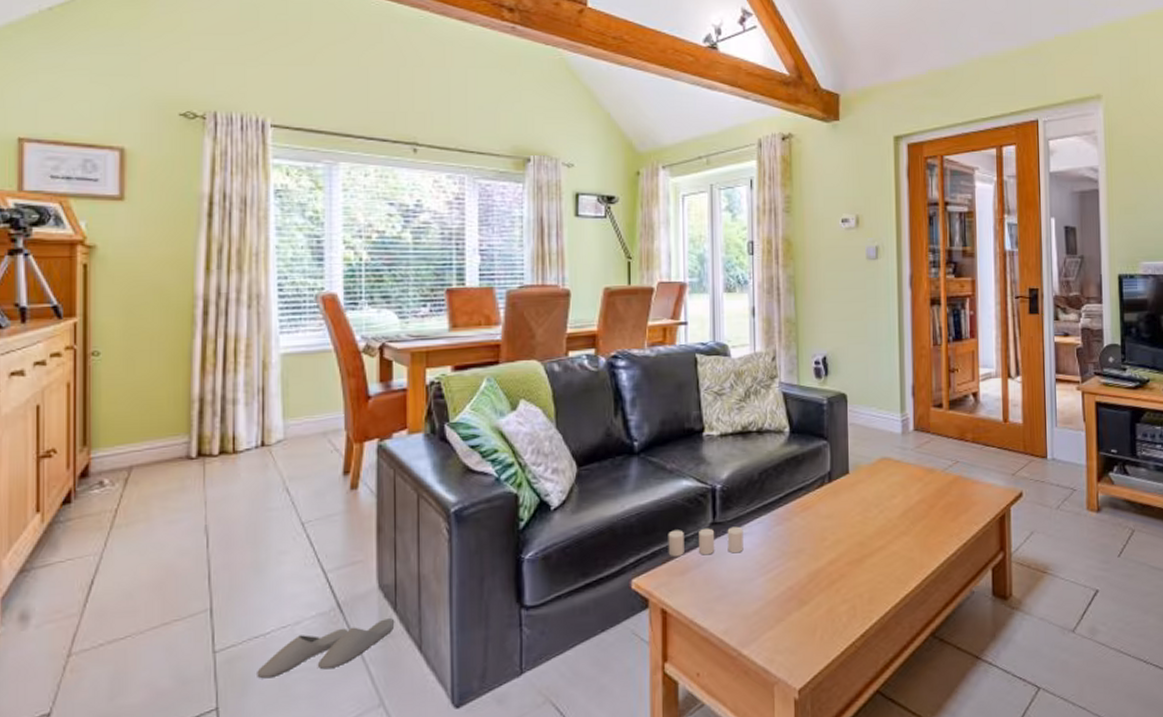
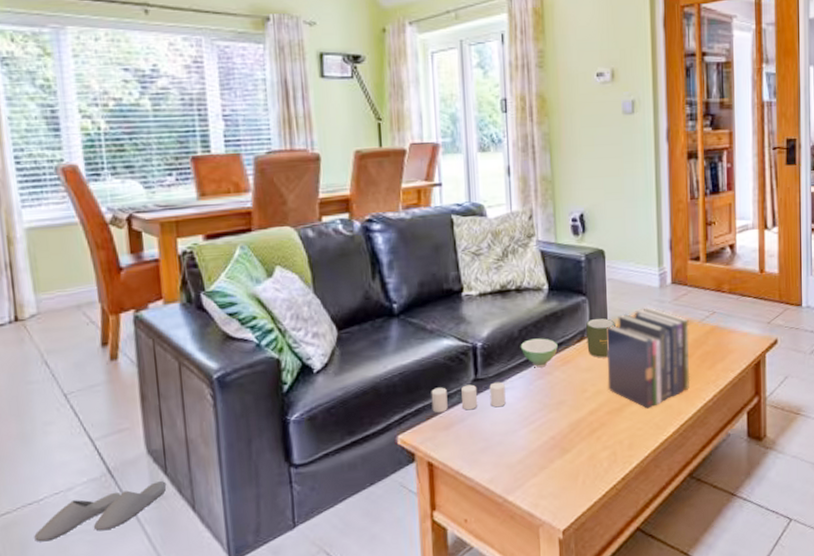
bowl: none [759,482,798,513] -> present [520,338,558,368]
mug: none [827,463,857,506] -> present [586,318,615,358]
books: none [847,454,933,561] -> present [607,307,690,409]

